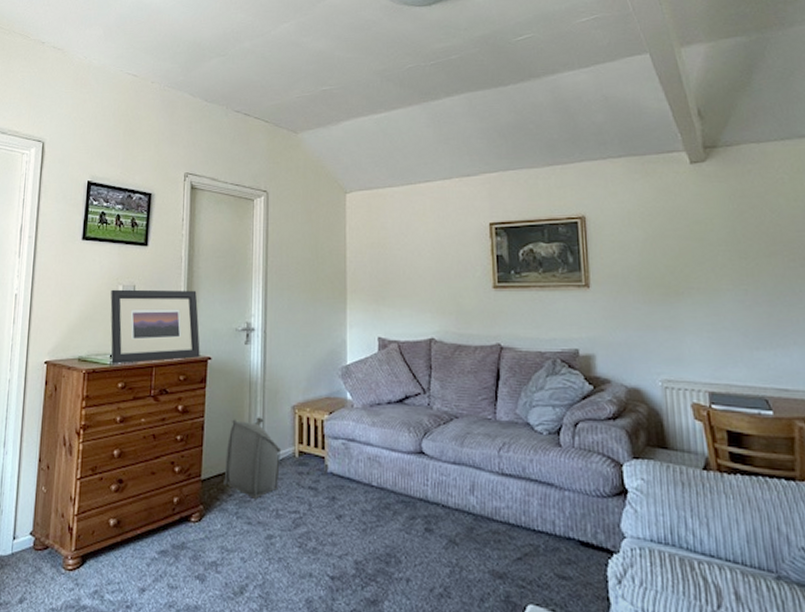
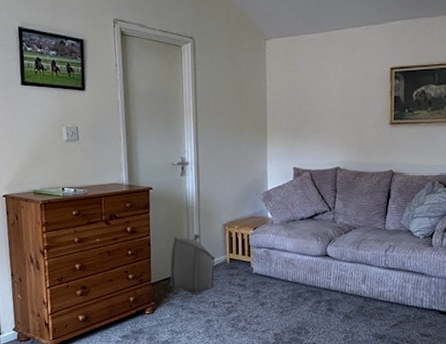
picture frame: present [110,289,200,364] -> none [56,130,142,195]

